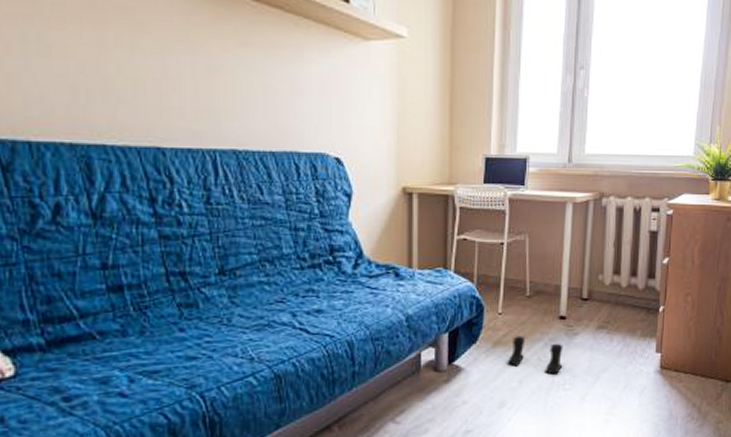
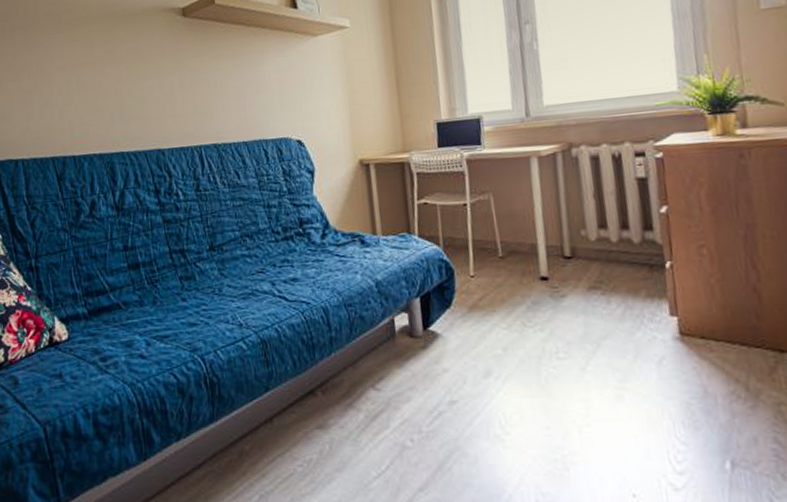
boots: present [508,336,563,375] -> none [488,299,553,341]

